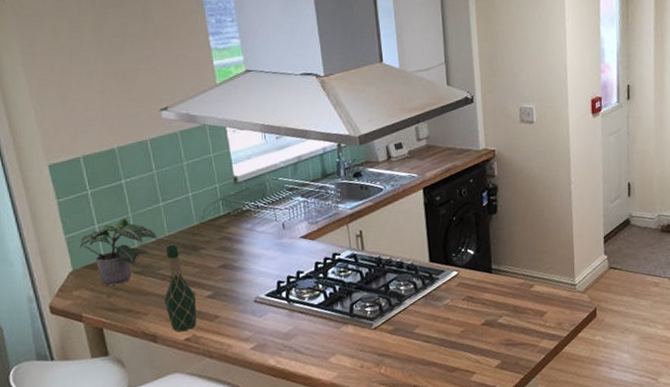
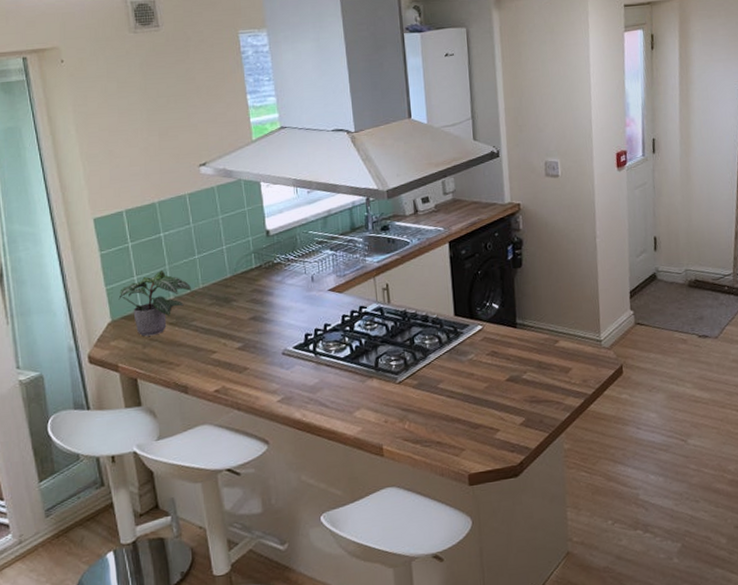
wine bottle: present [164,244,197,331] -> none [196,296,227,383]

